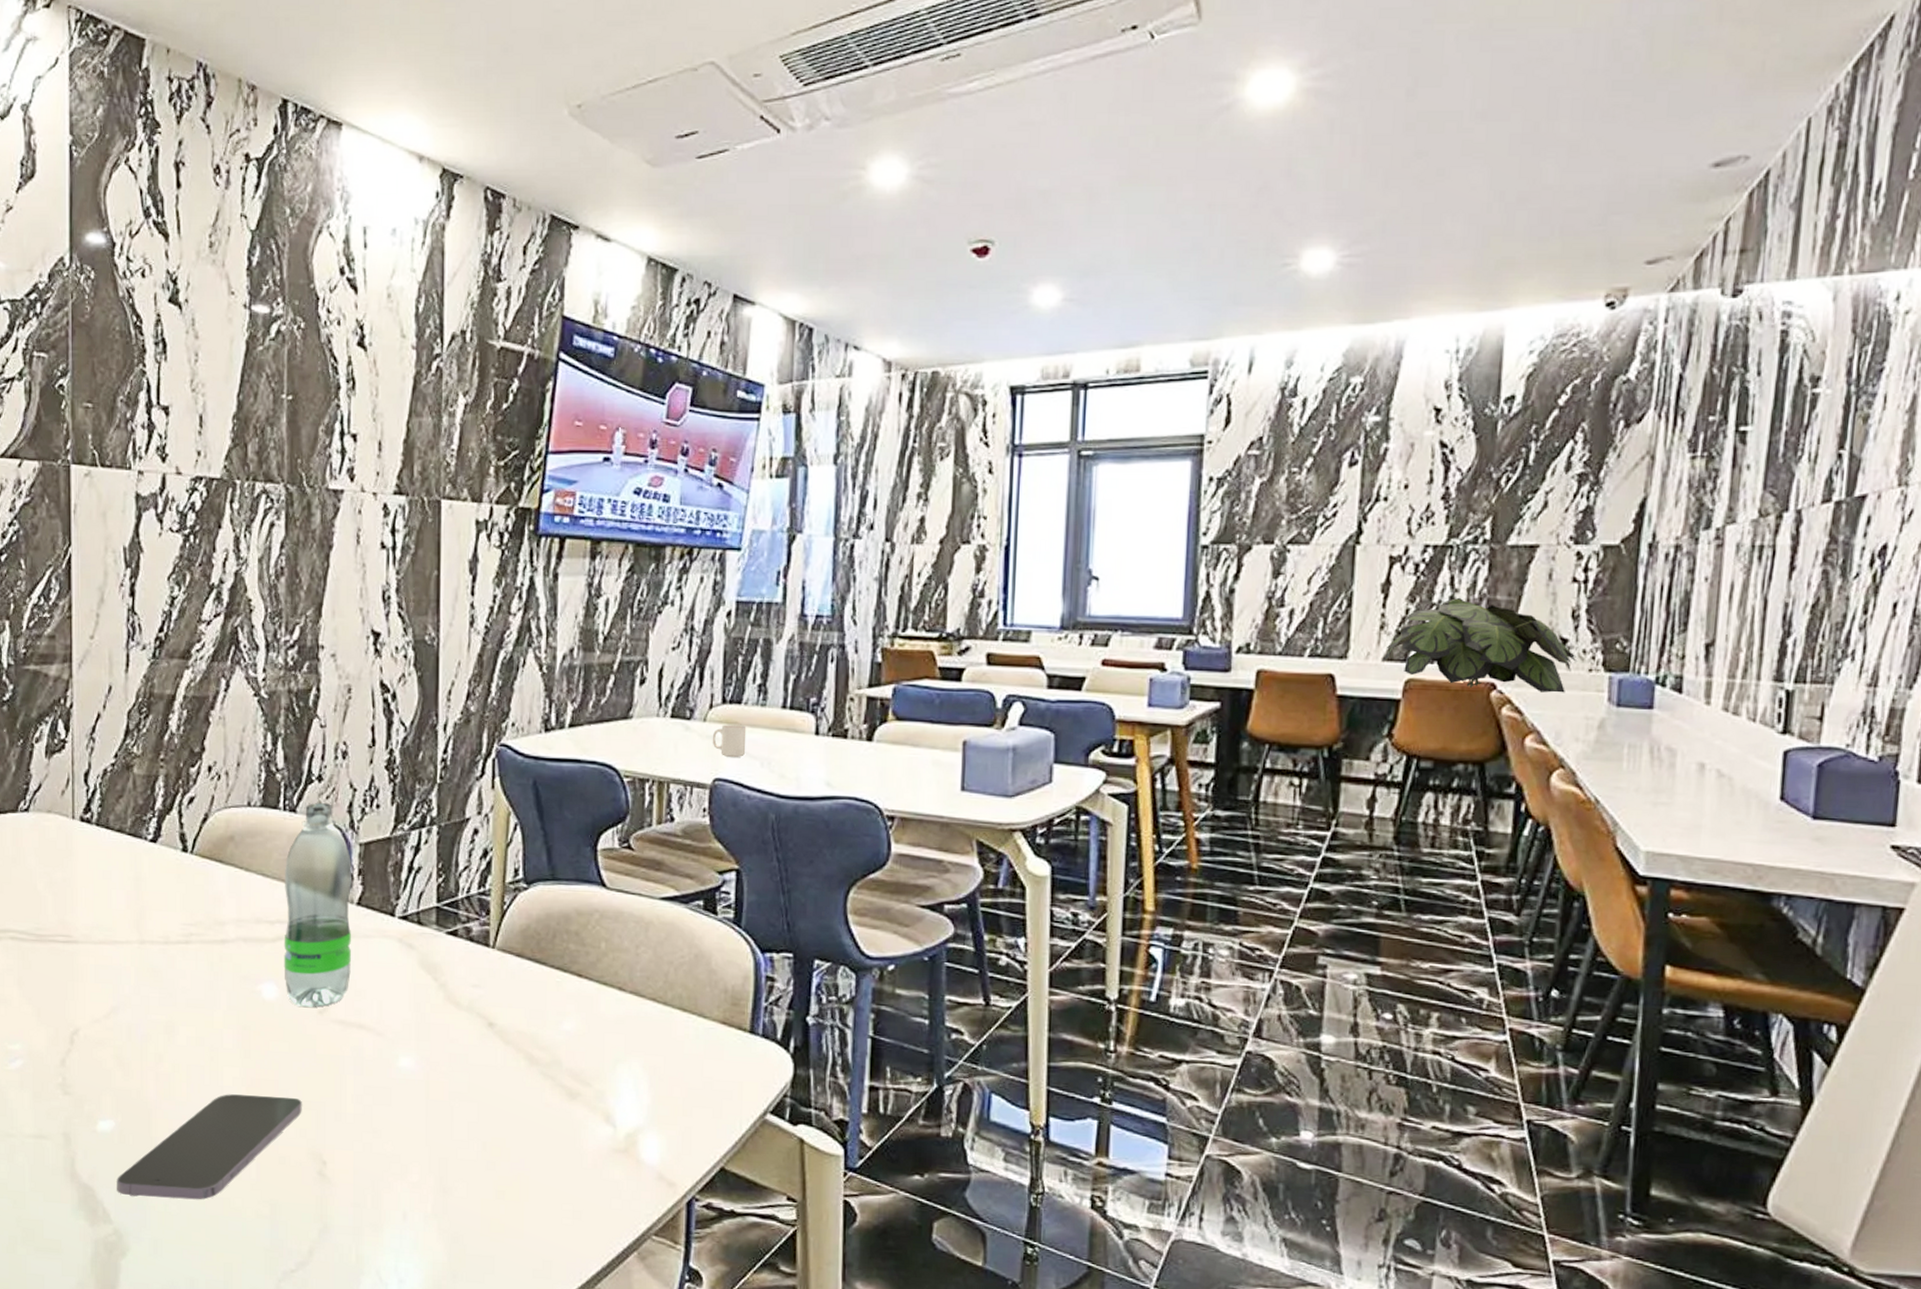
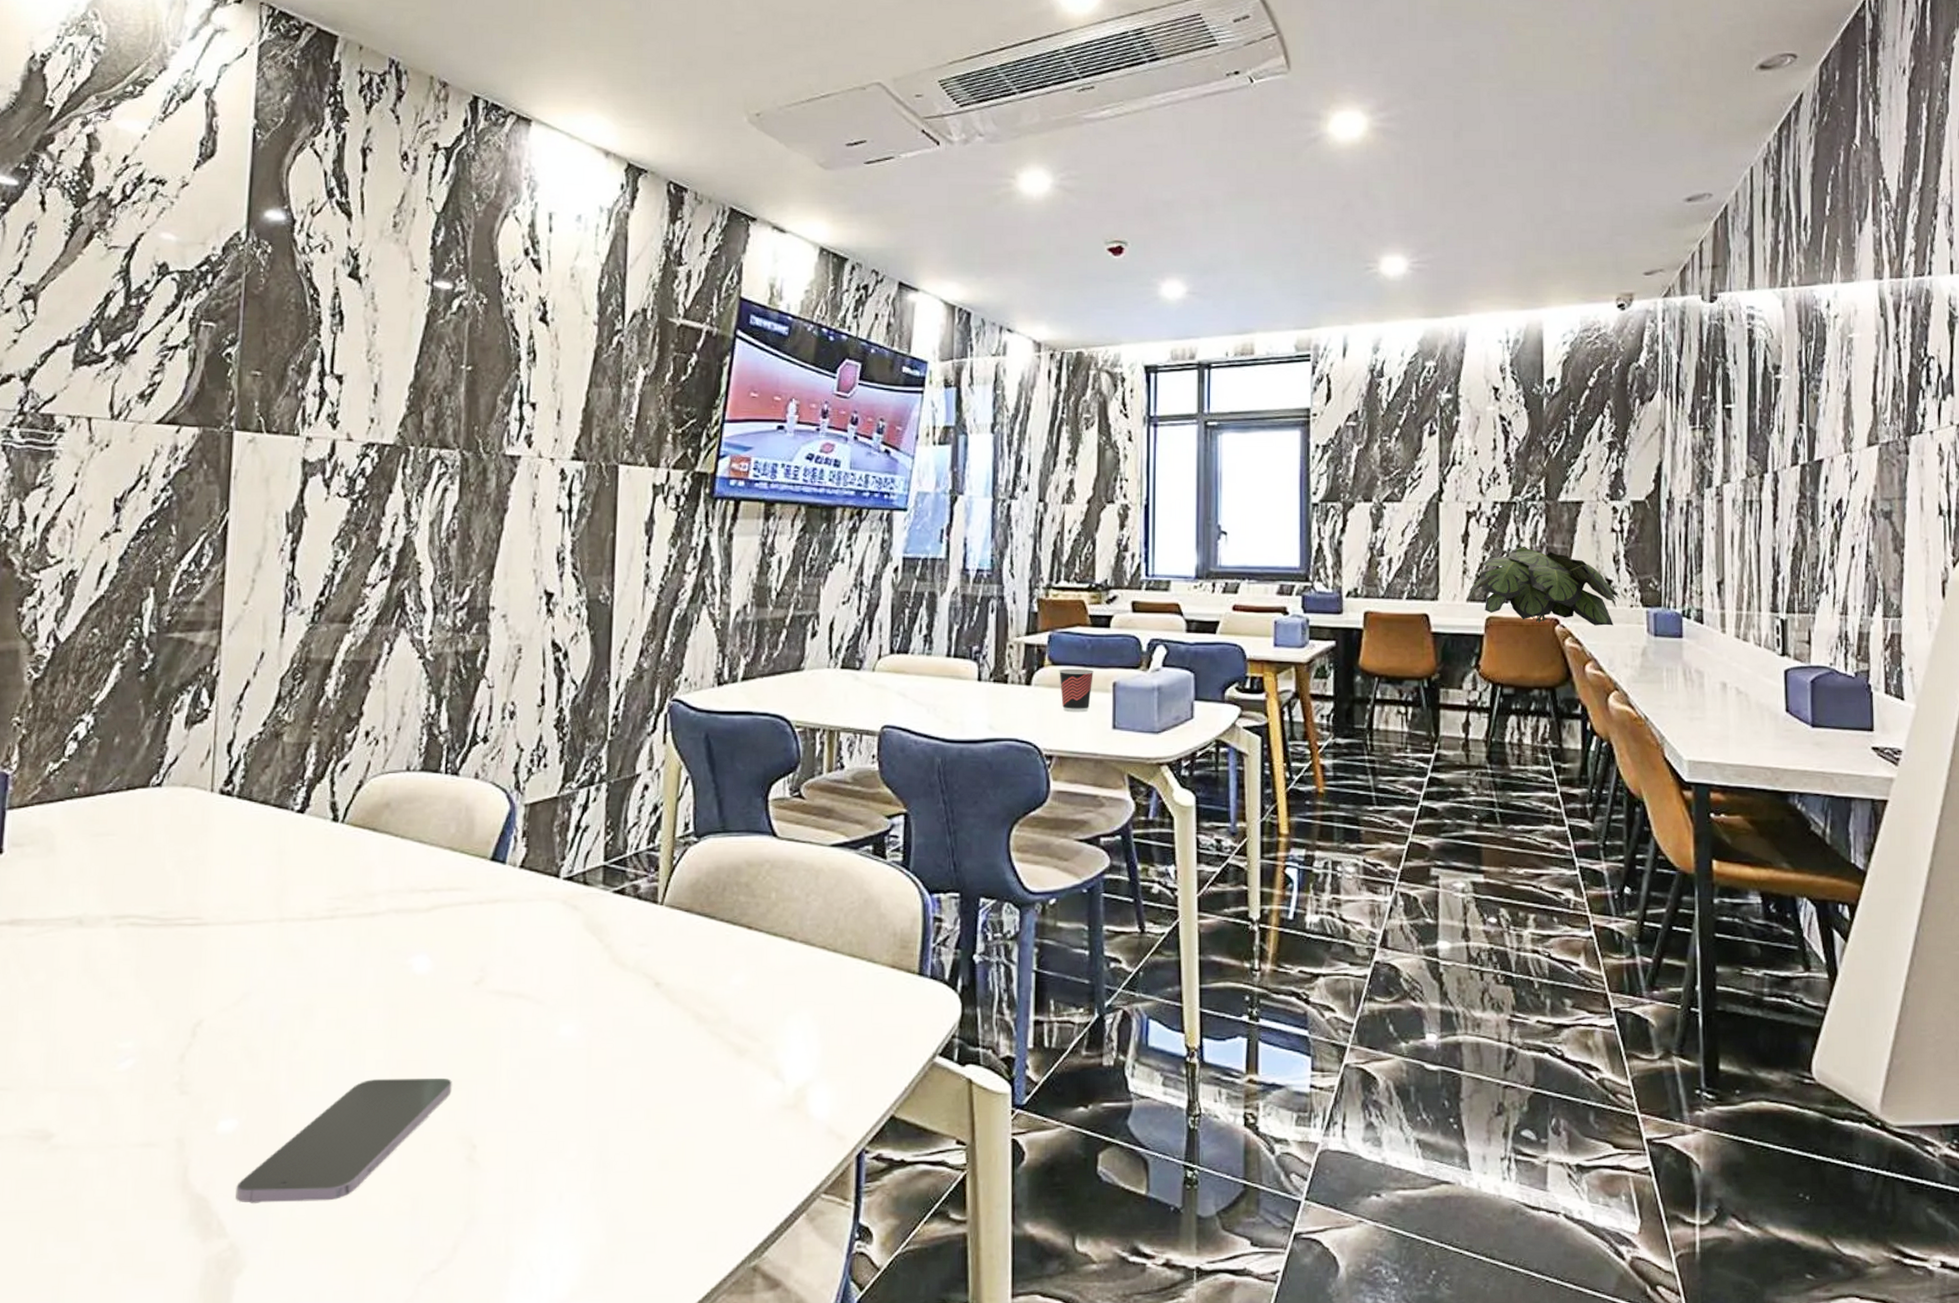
bottle: present [284,803,351,1008] -> none [438,765,516,980]
cup: present [712,725,747,758] -> none [880,674,913,706]
cup: none [903,724,942,772] -> present [1059,668,1094,713]

